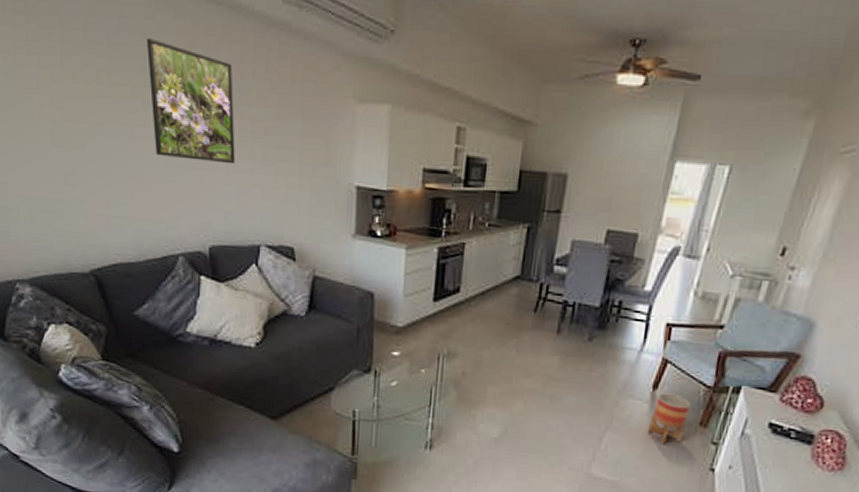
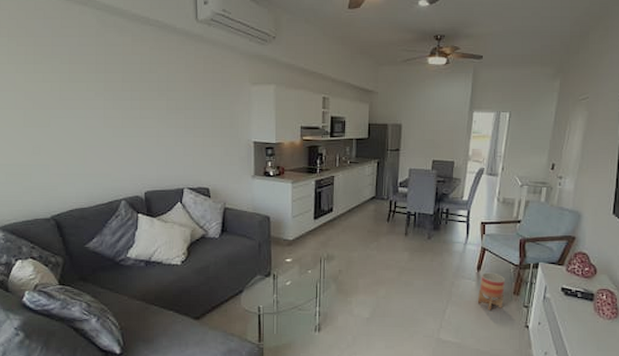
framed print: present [146,38,235,164] -> none [98,50,164,132]

